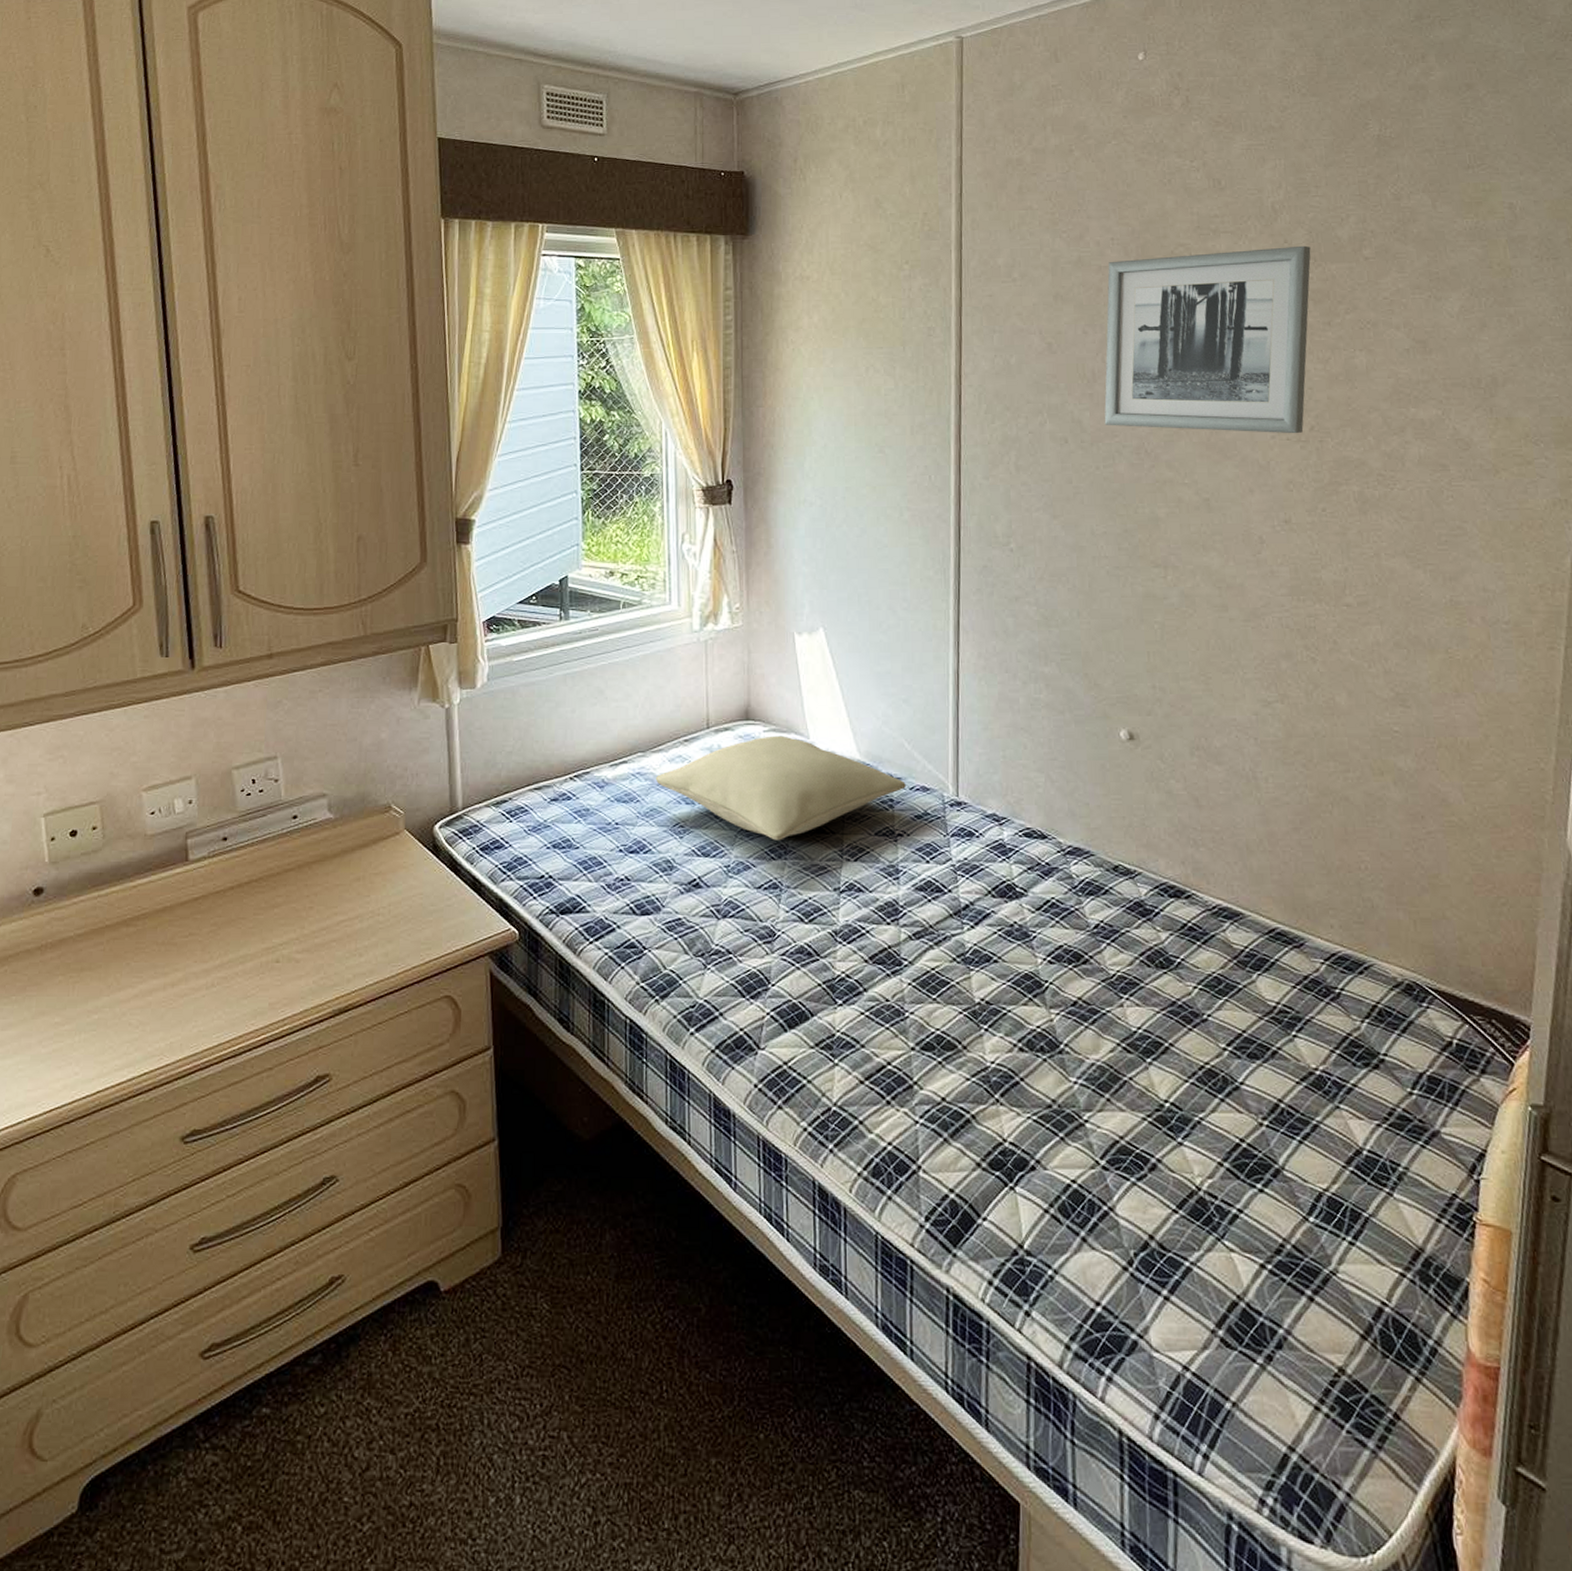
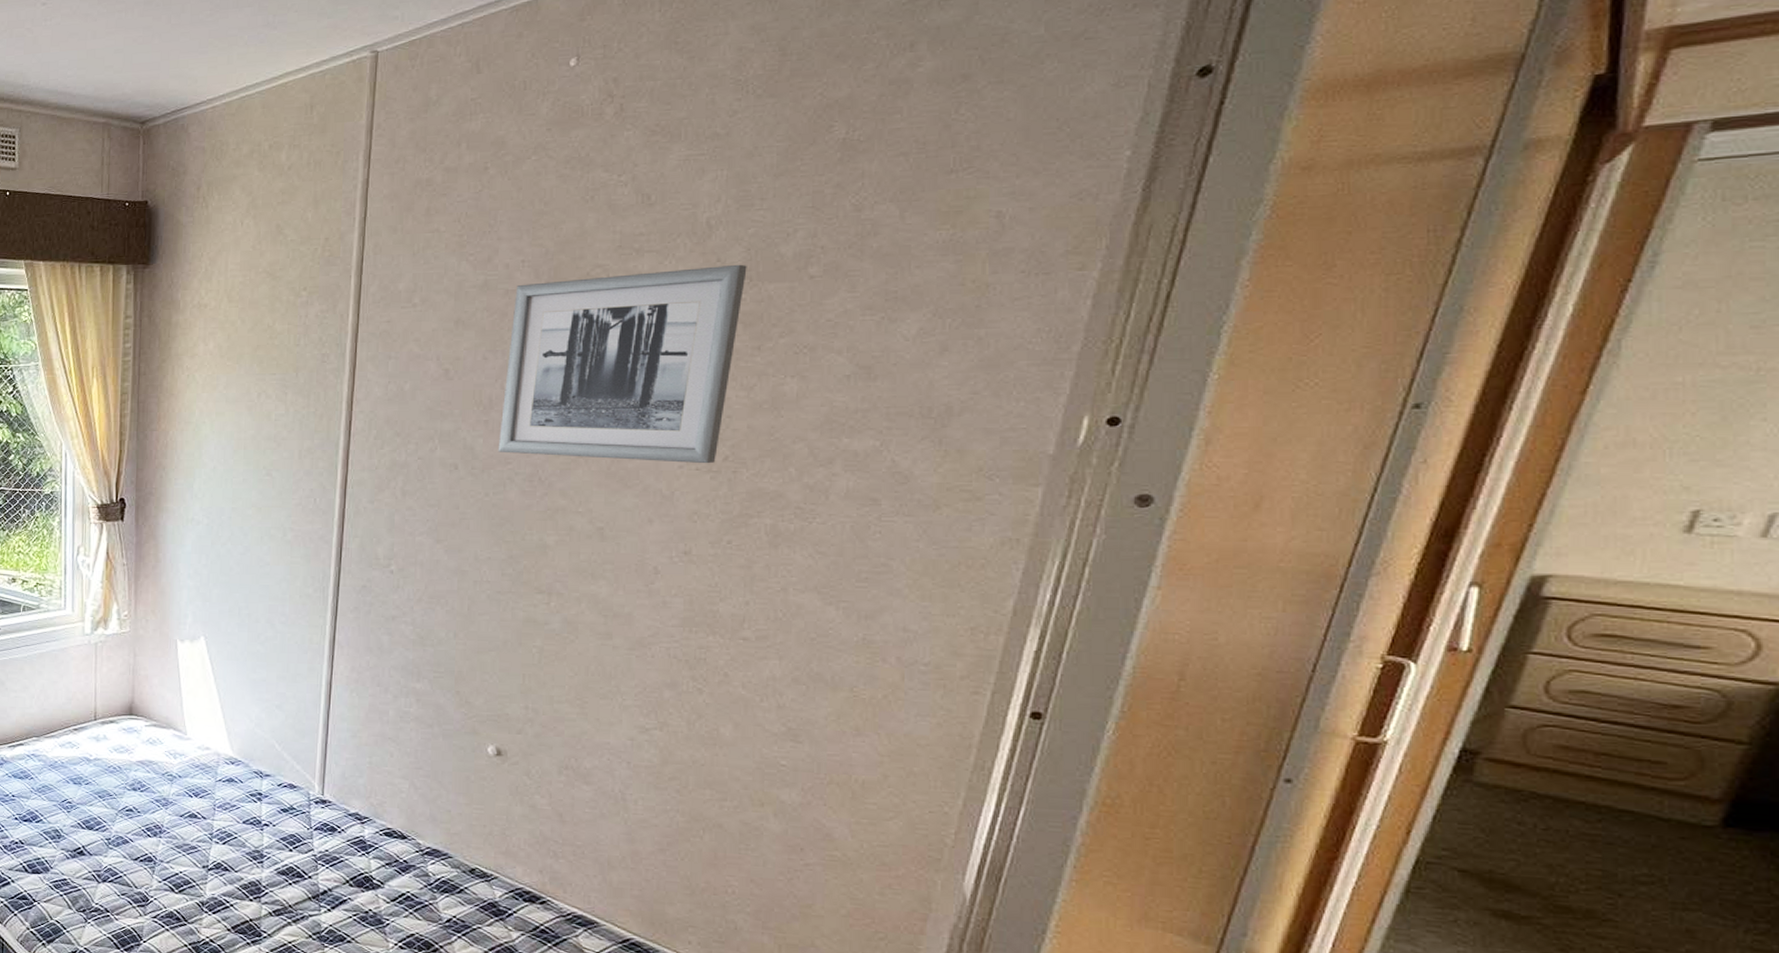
pillow: present [655,735,906,841] -> none [47,730,274,821]

